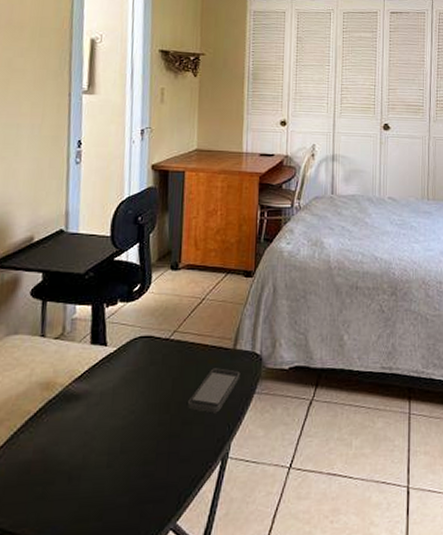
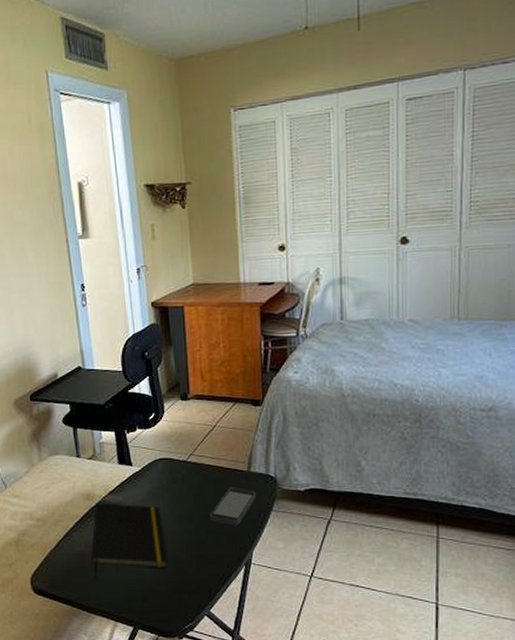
notepad: none [38,392,135,495] -> present [91,503,168,579]

